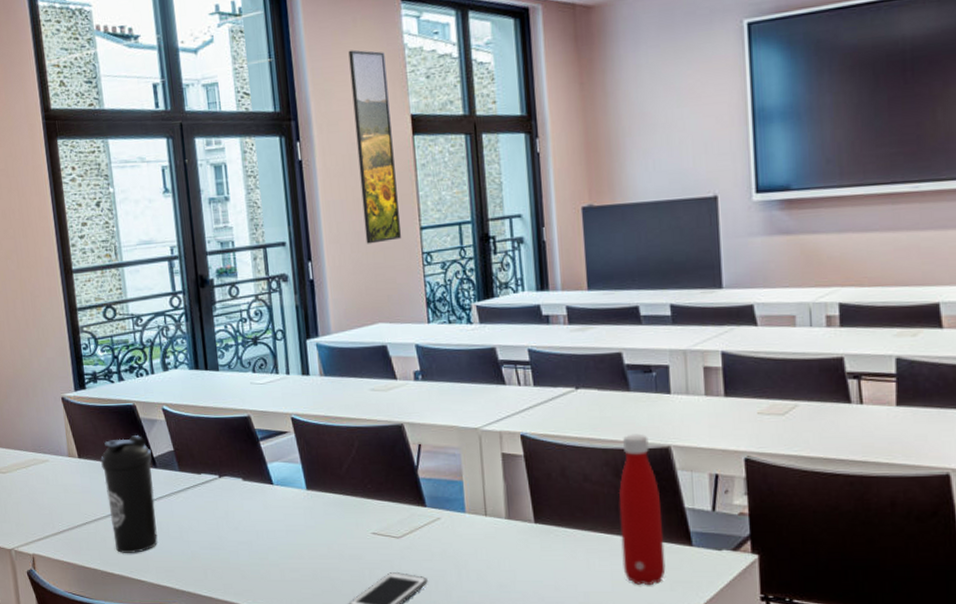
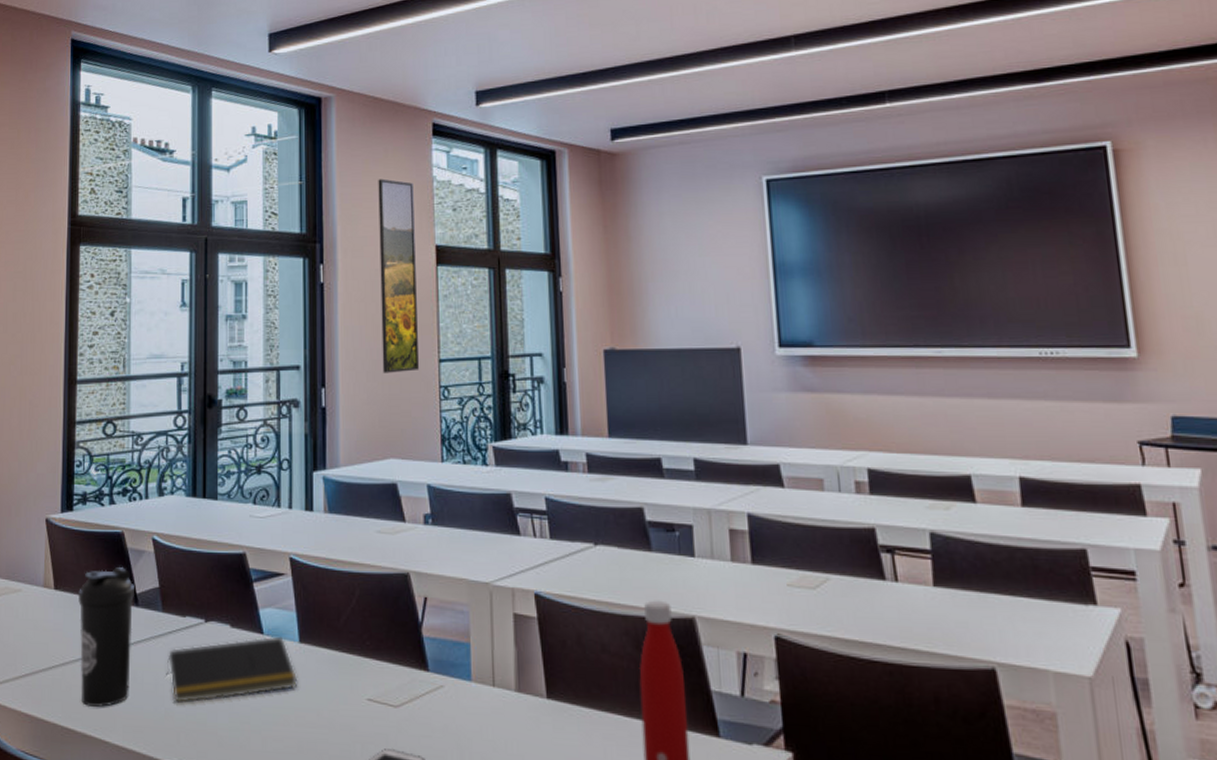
notepad: none [188,485,309,545] -> present [166,636,298,703]

